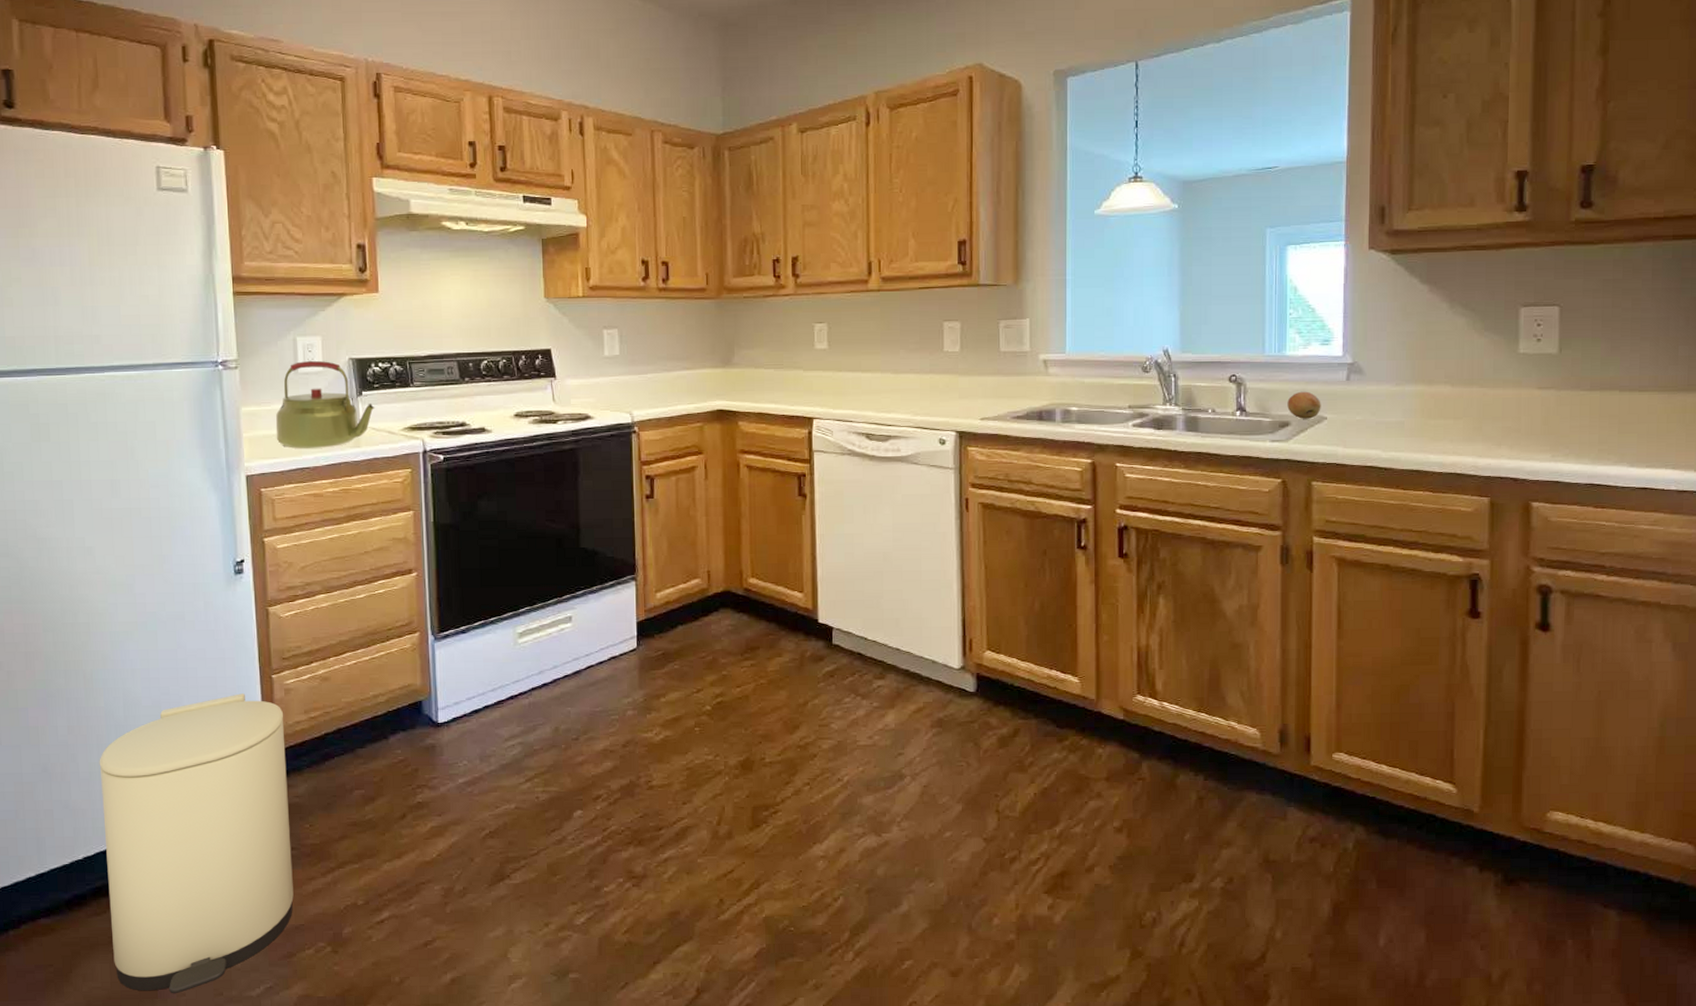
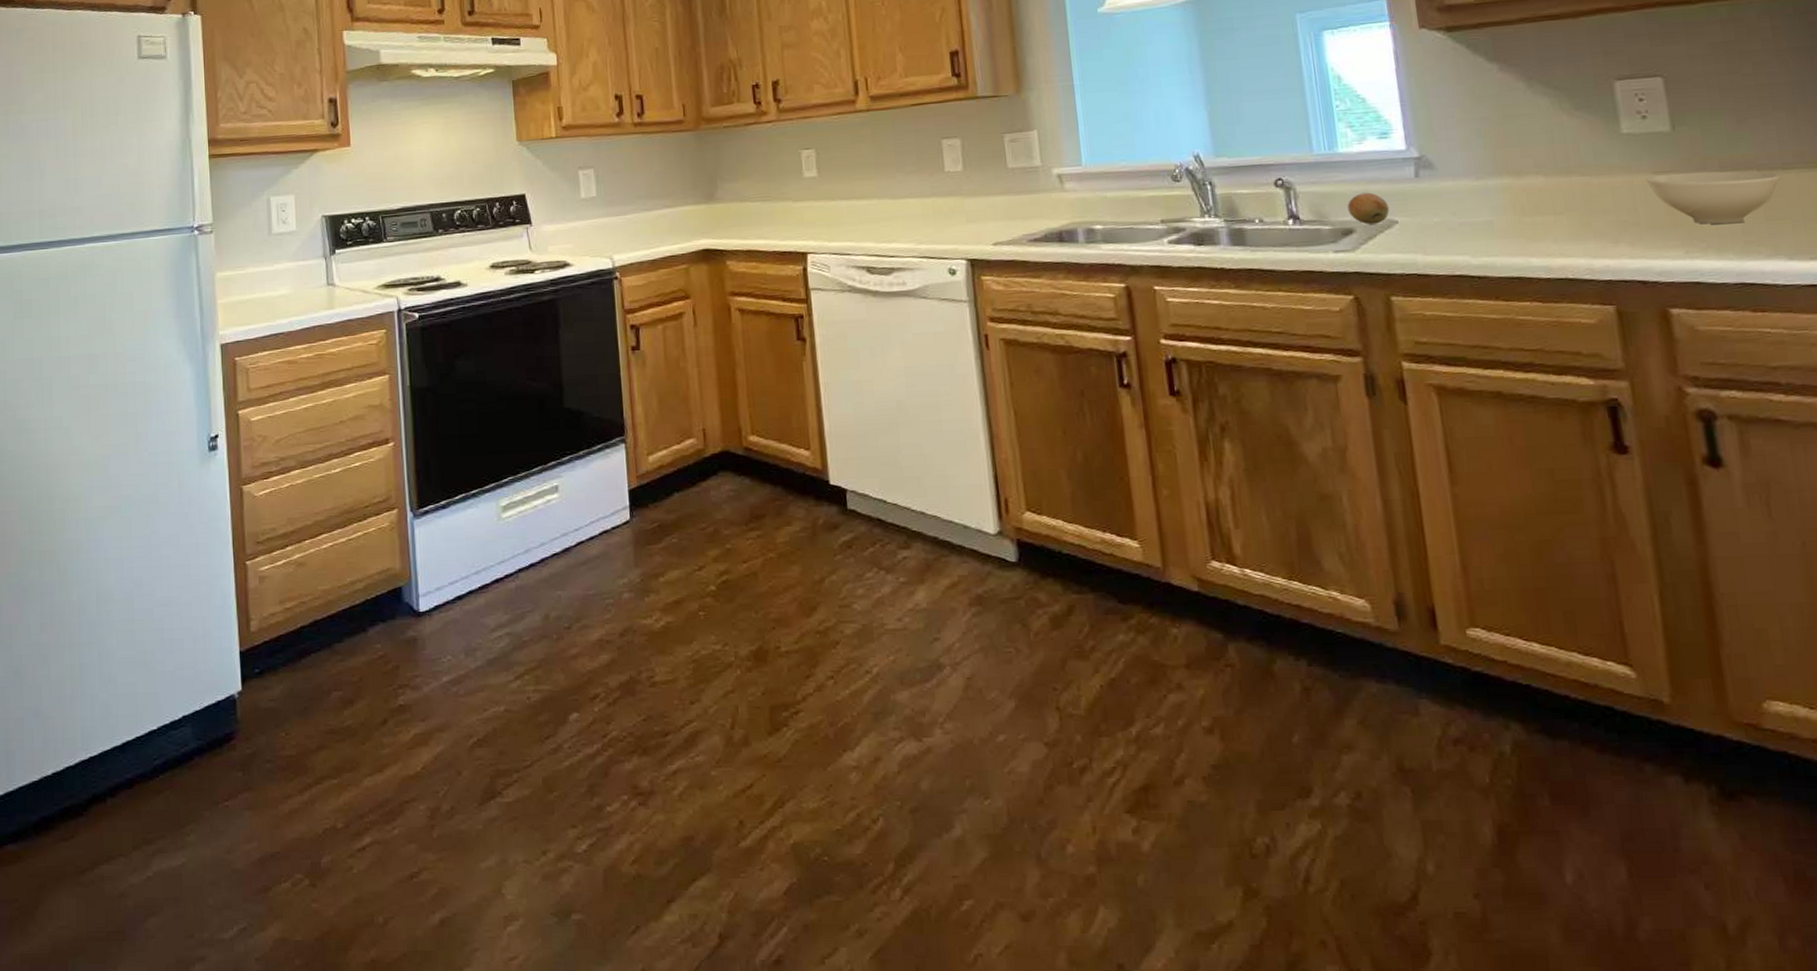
pedal bin: present [99,693,294,994] -> none [70,583,269,936]
kettle: present [275,361,375,449] -> none [250,220,349,314]
bowl: none [1531,389,1637,435] -> present [1646,170,1782,225]

